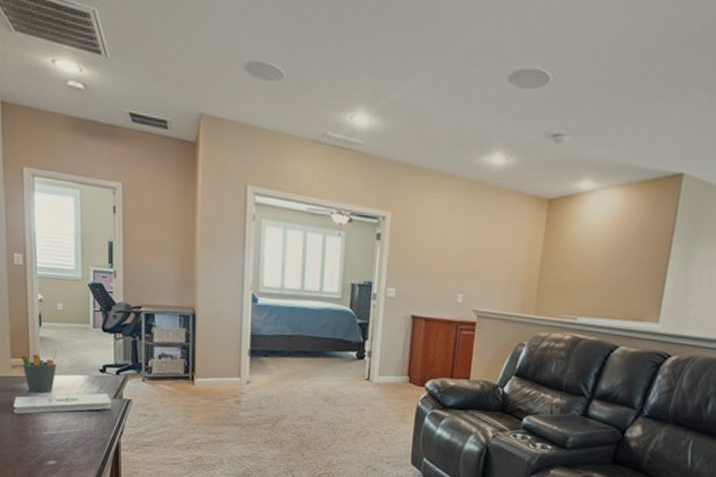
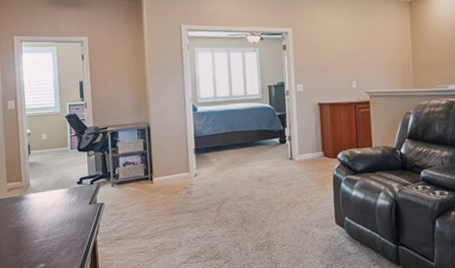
notepad: present [13,392,111,414] -> none [9,200,88,228]
pen holder: present [21,350,58,393] -> none [15,171,44,208]

